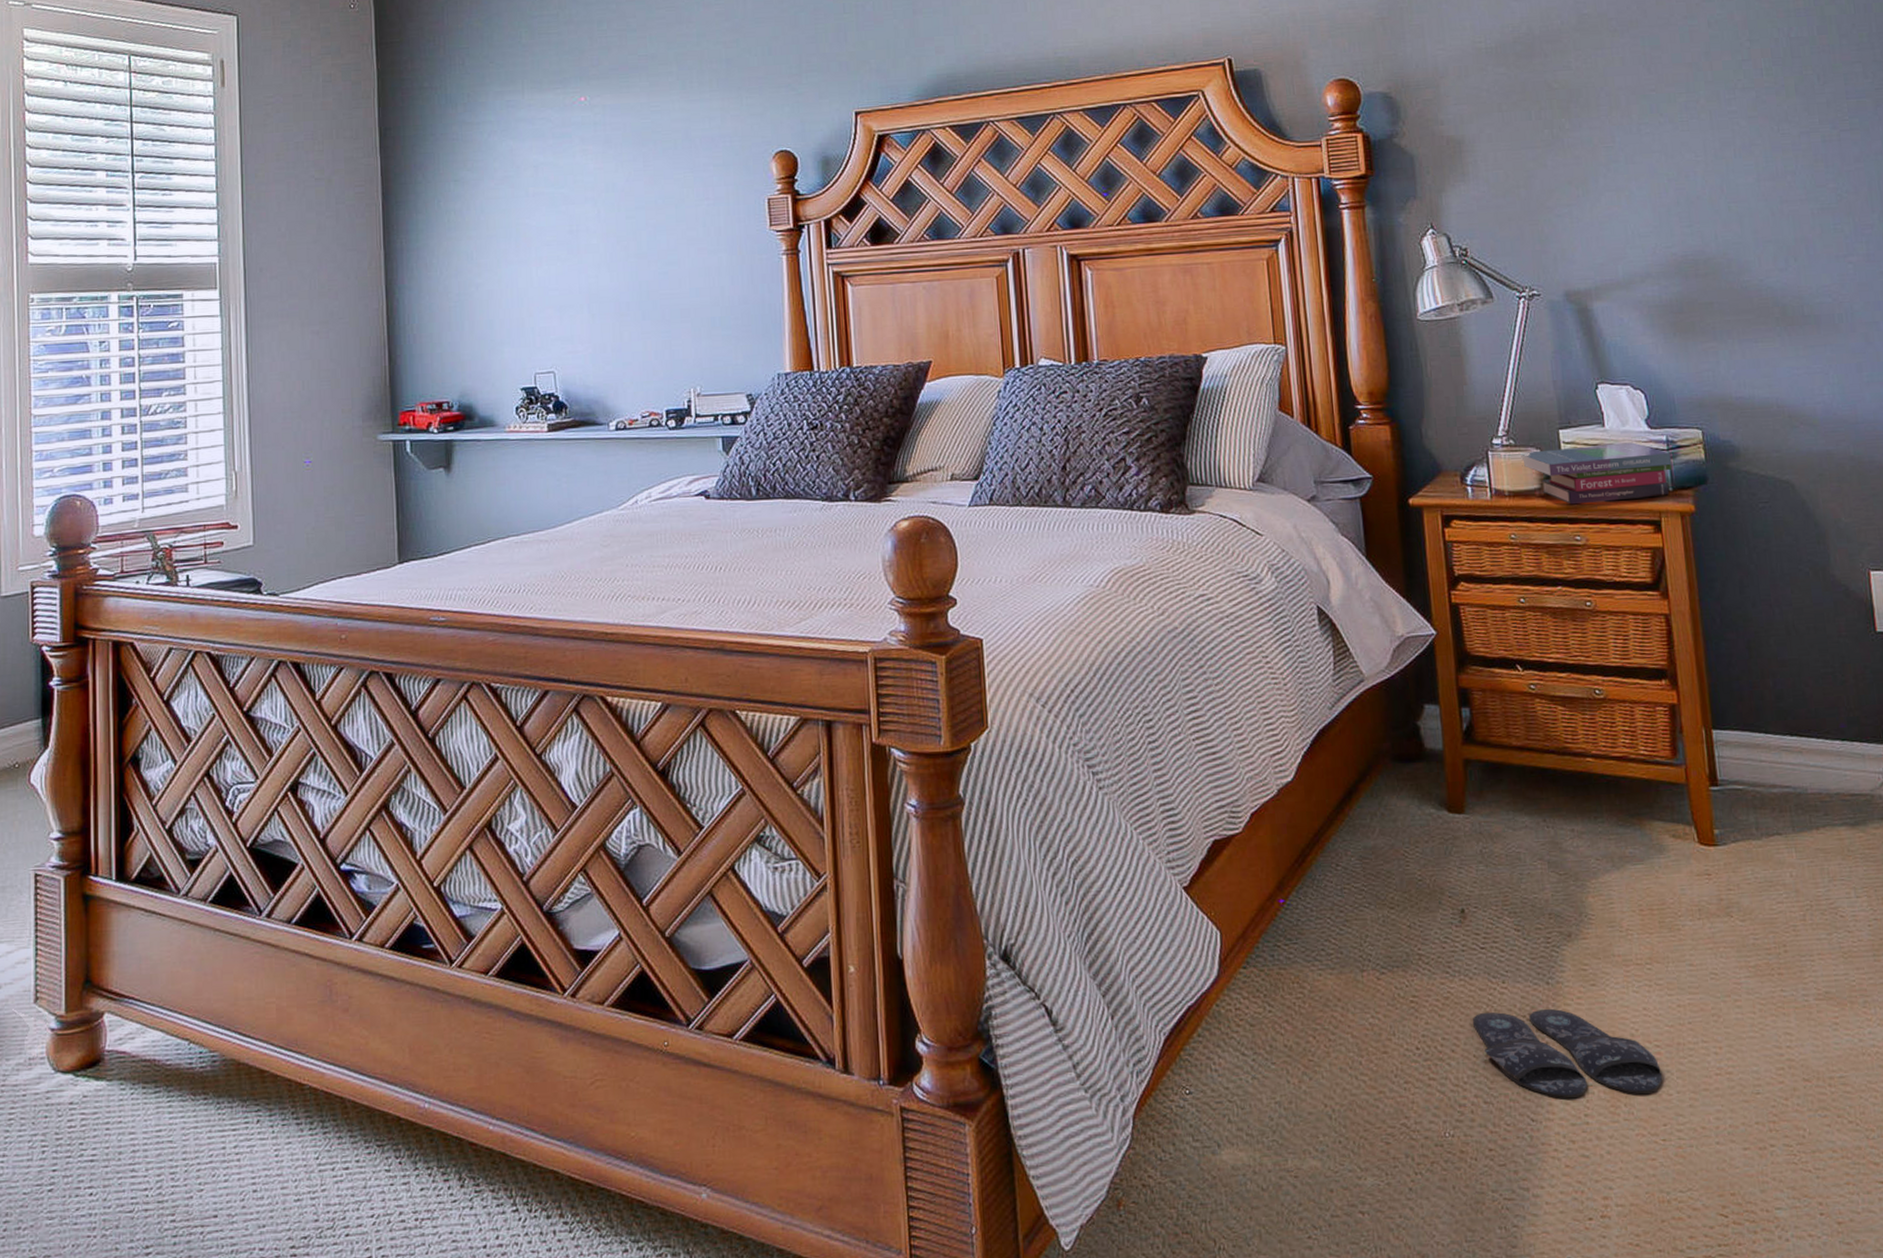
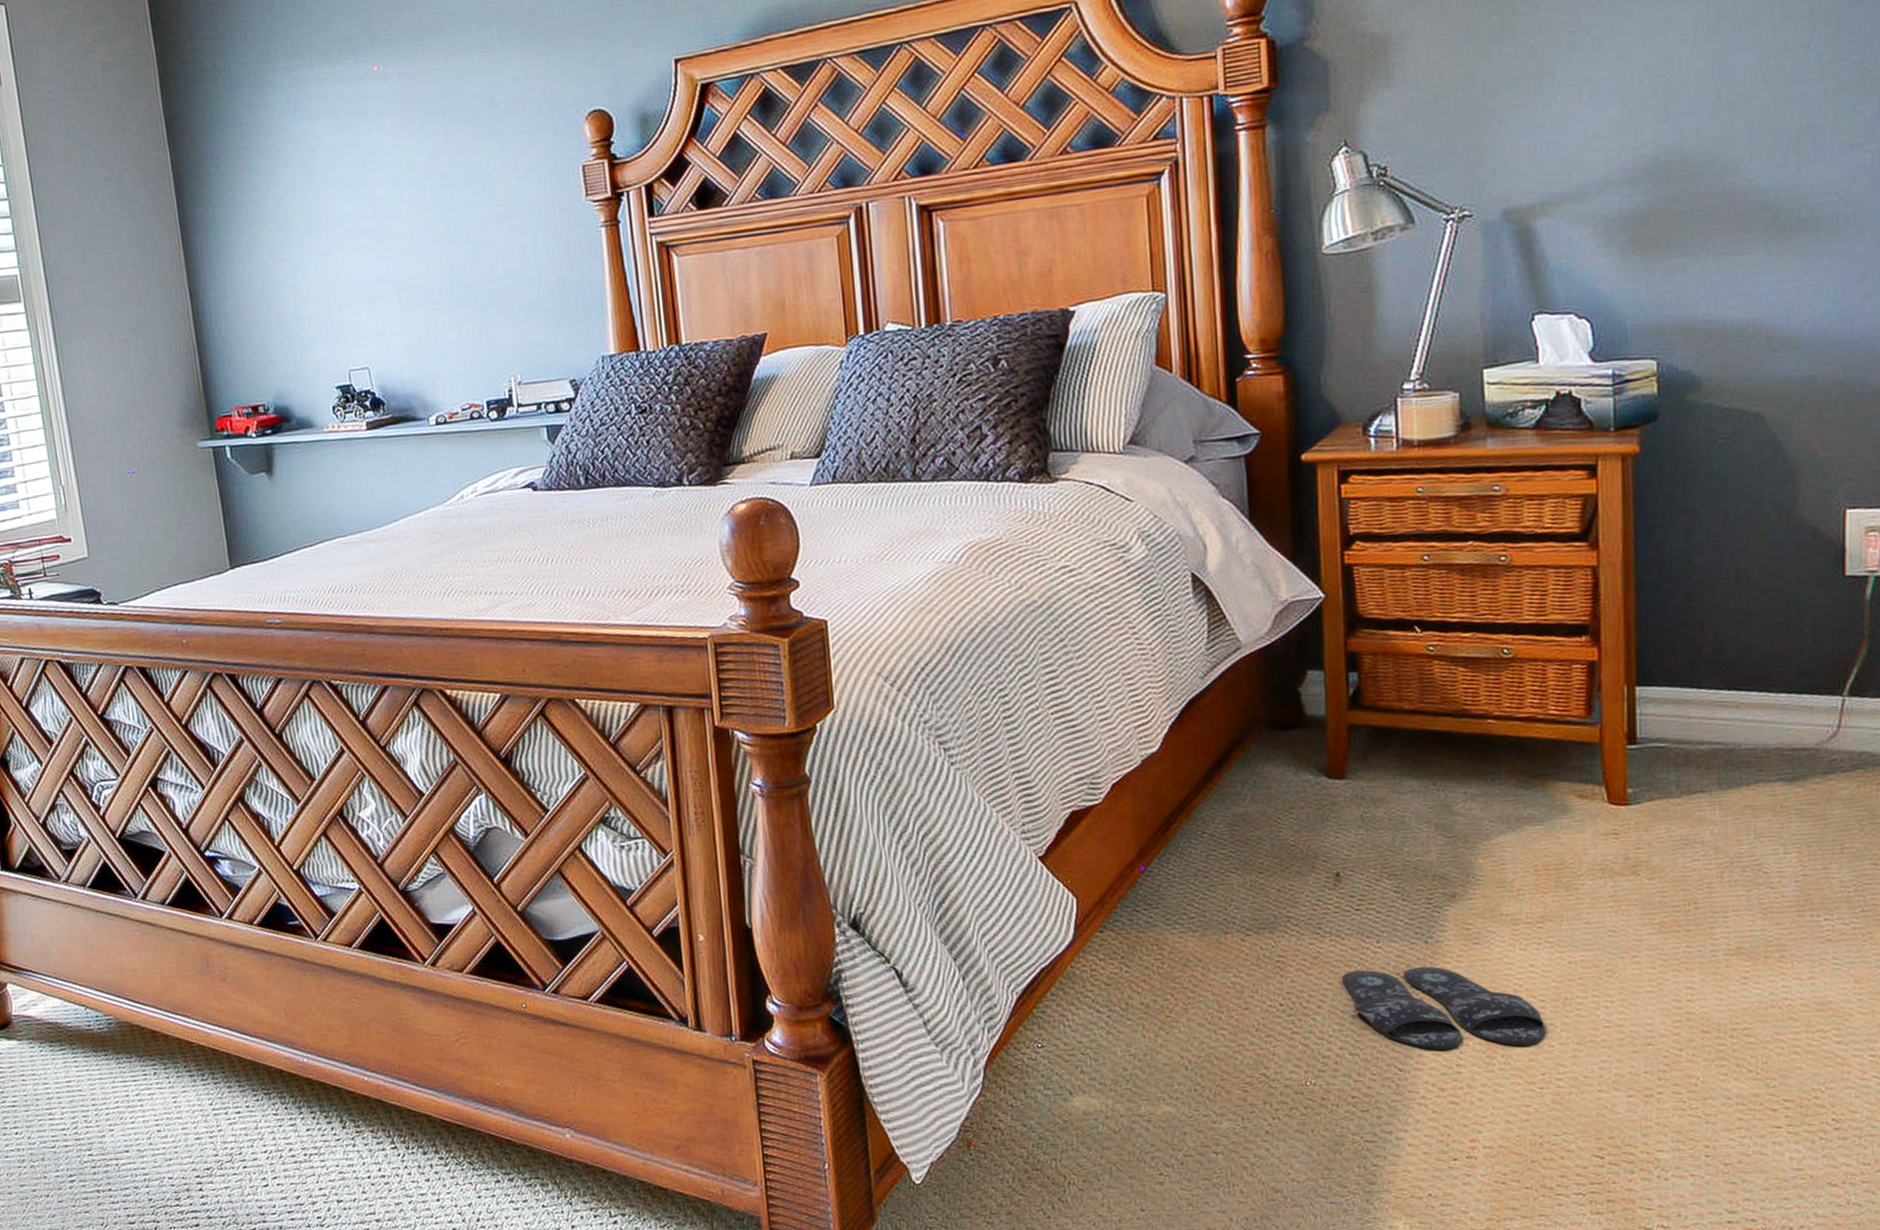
books: present [1518,442,1672,505] -> none [1432,378,1617,452]

